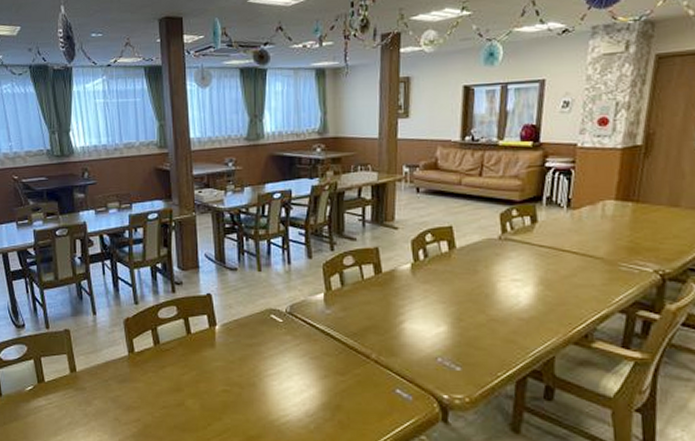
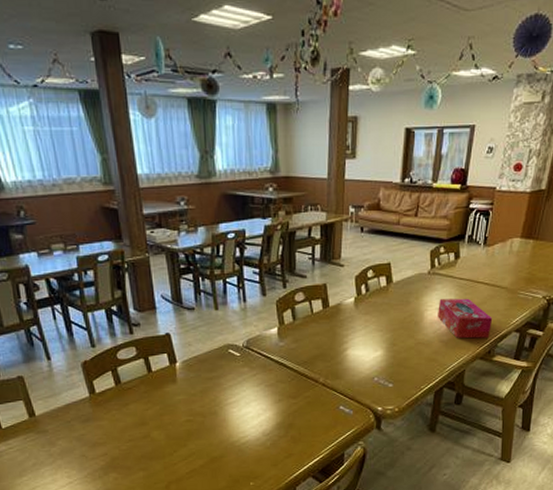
tissue box: none [513,269,587,318] -> present [438,298,493,339]

